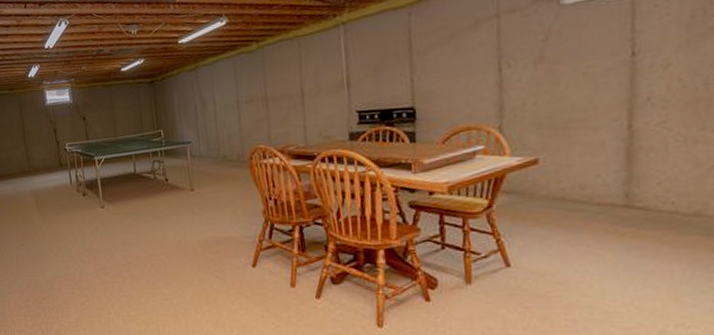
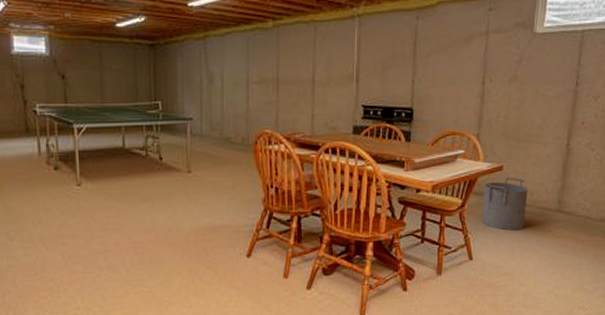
bucket: none [515,170,579,232] -> present [481,177,528,231]

